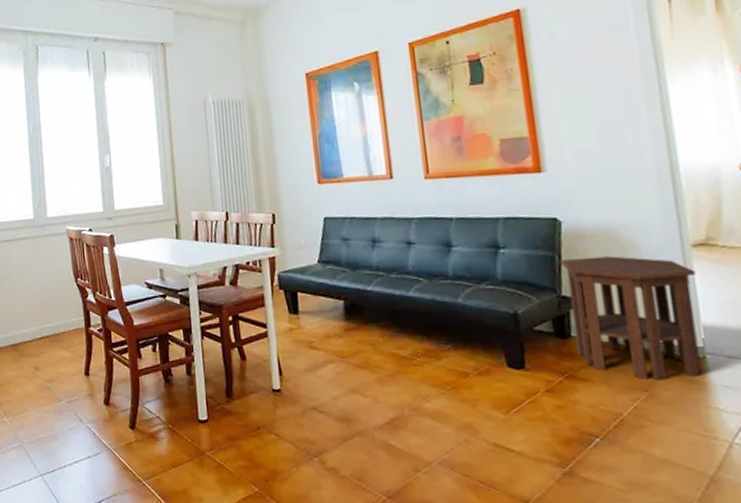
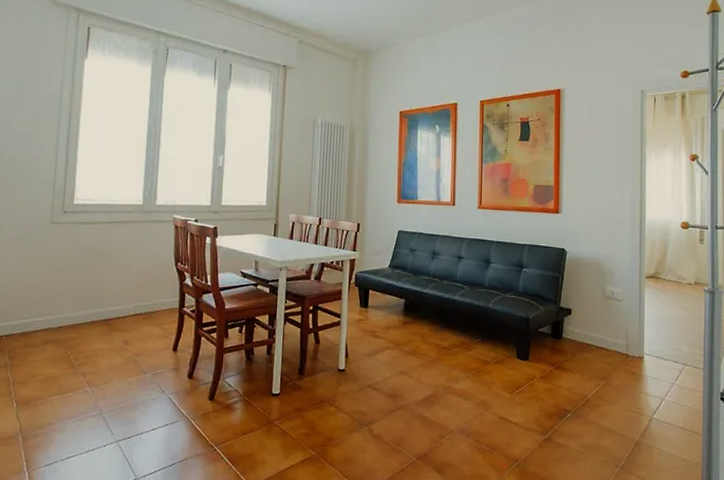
side table: present [560,256,702,380] -> none [562,279,646,372]

